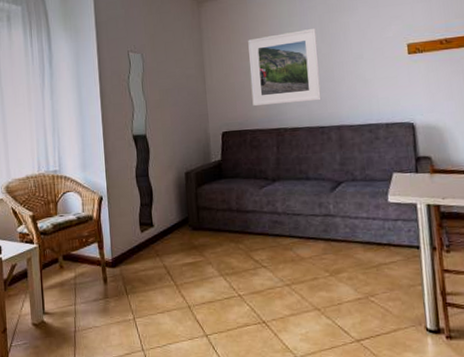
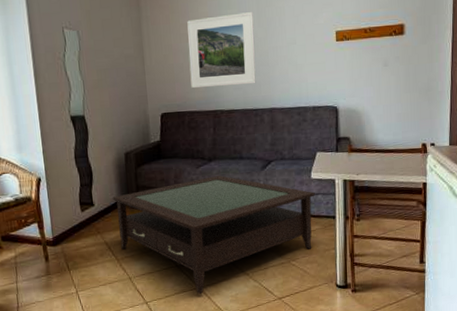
coffee table: none [172,197,394,330] -> present [113,175,315,294]

